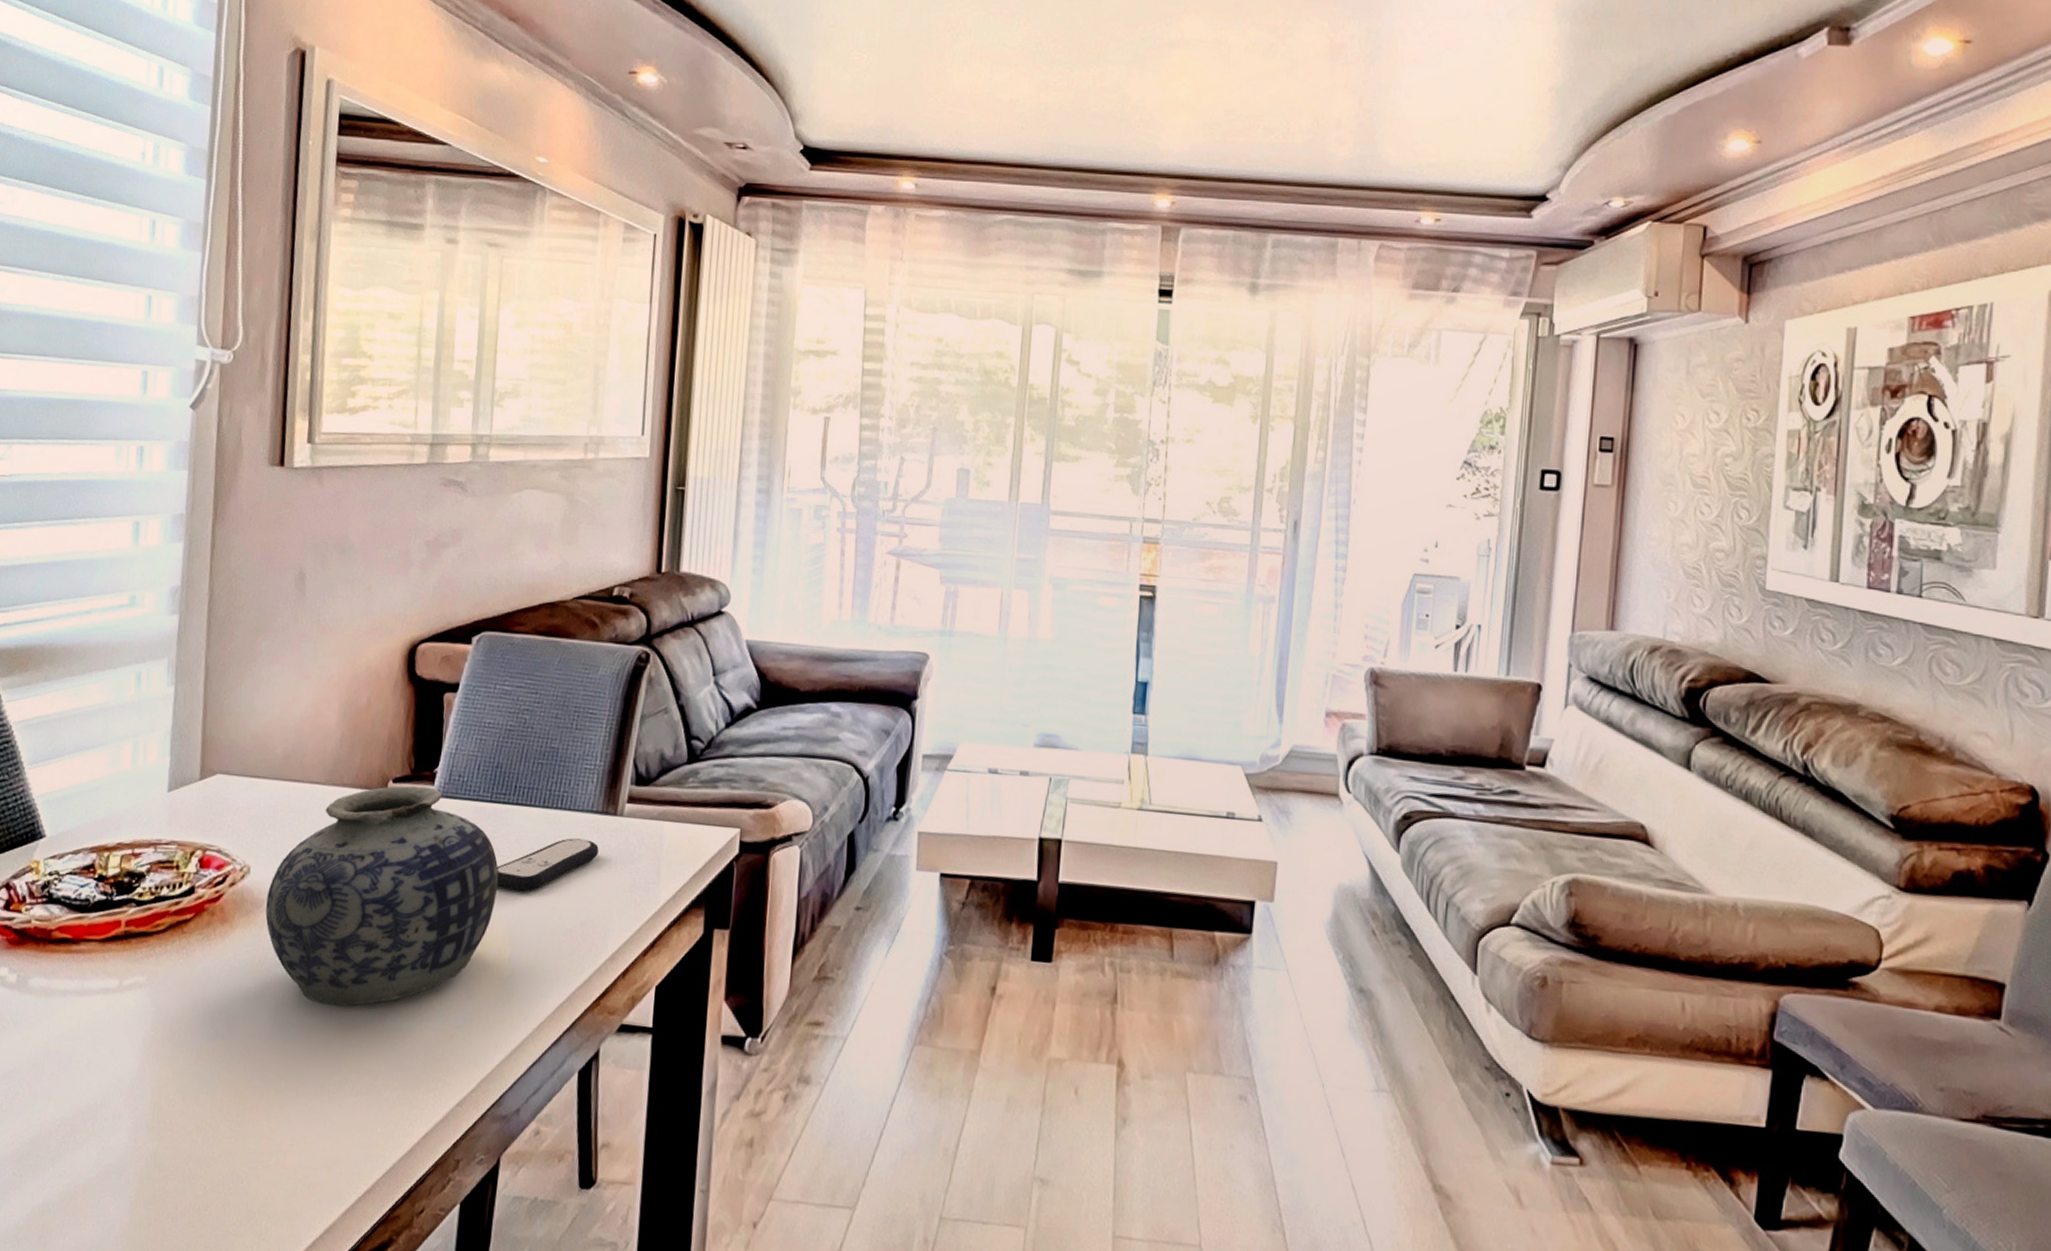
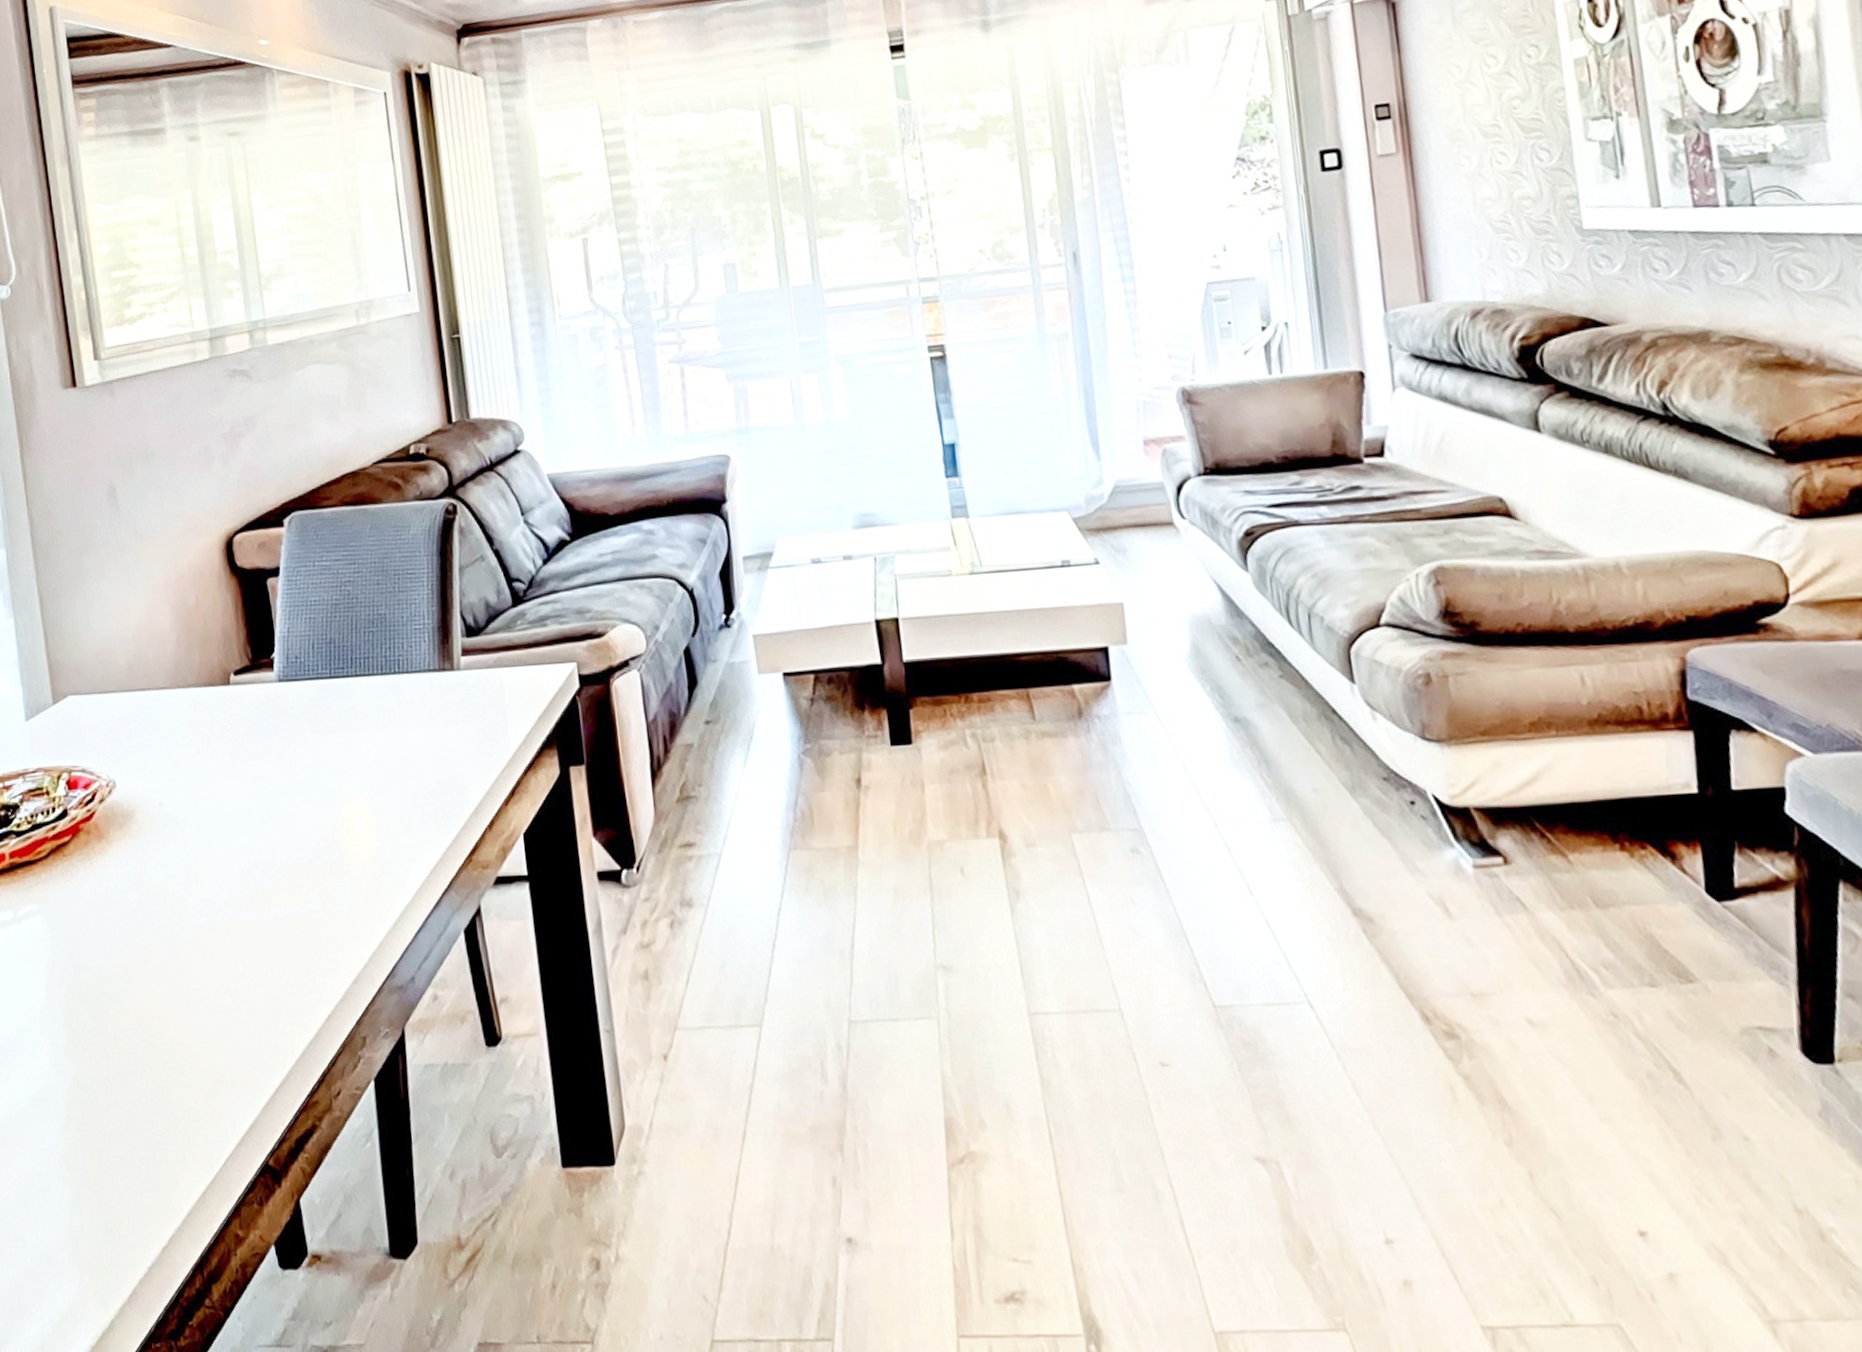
vase: present [265,785,499,1006] -> none [136,673,353,903]
remote control: present [496,838,599,892] -> none [349,699,443,762]

